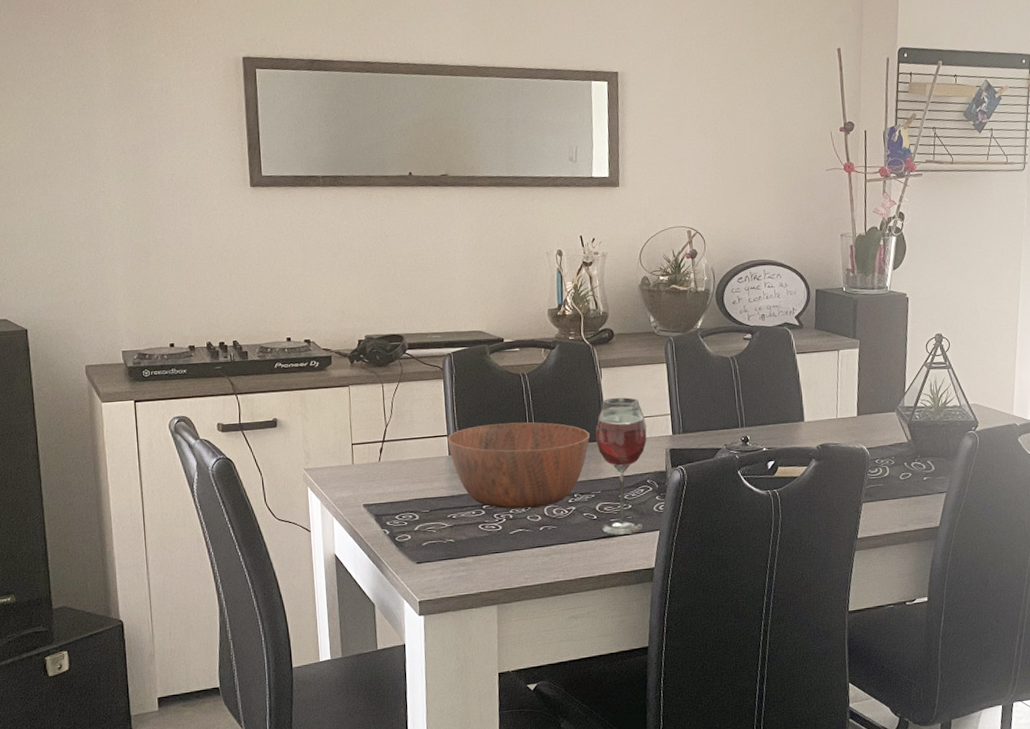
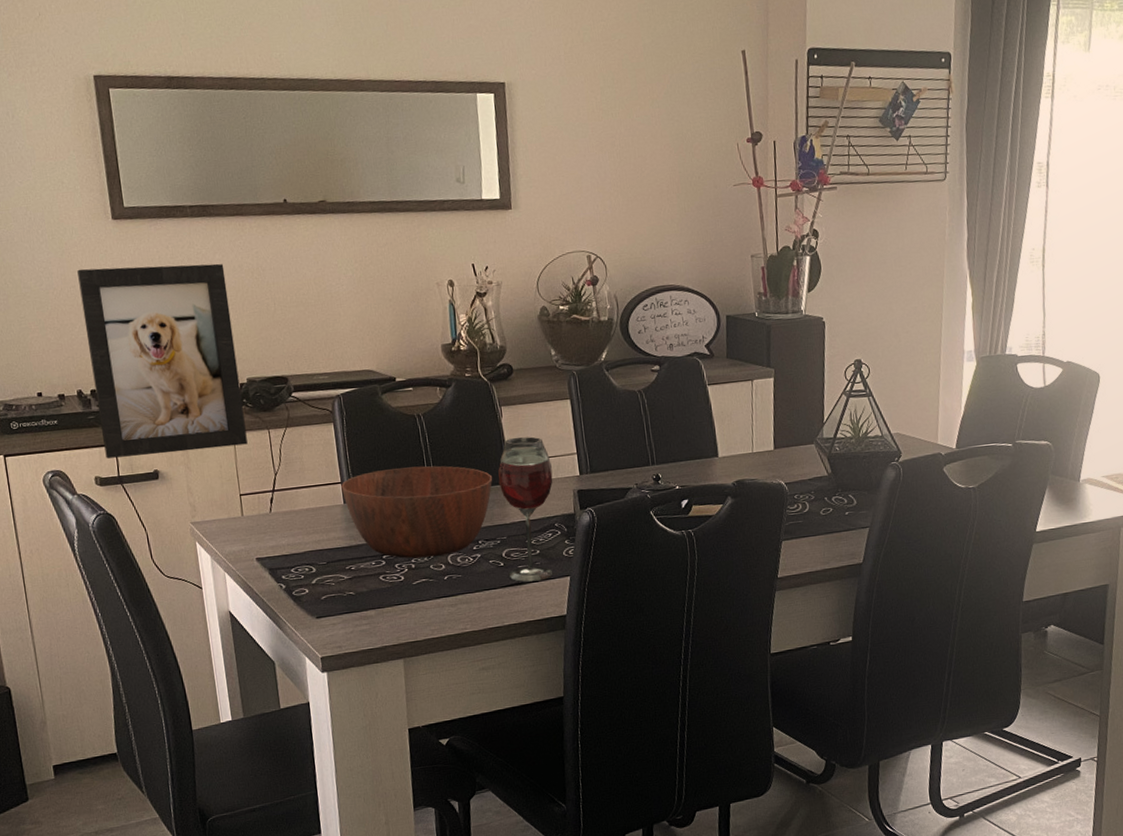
picture frame: none [215,229,362,407] -> present [77,263,248,459]

